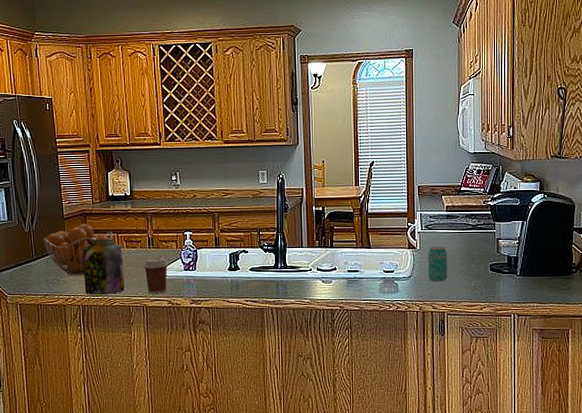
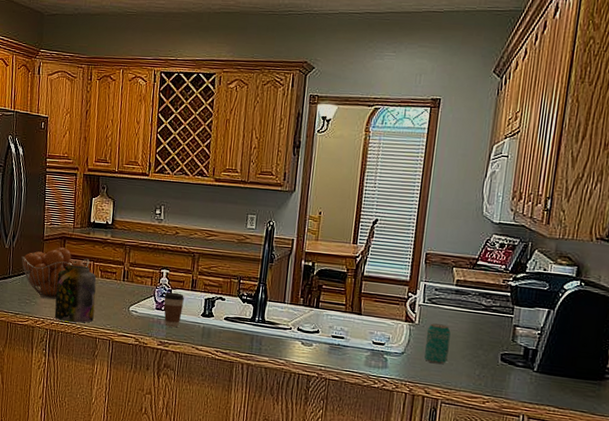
coffee cup: present [143,258,169,294] -> none [115,291,141,330]
coffee cup: none [190,252,211,285] -> present [163,291,185,328]

